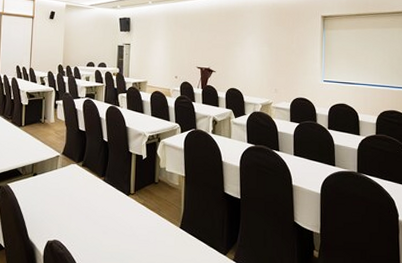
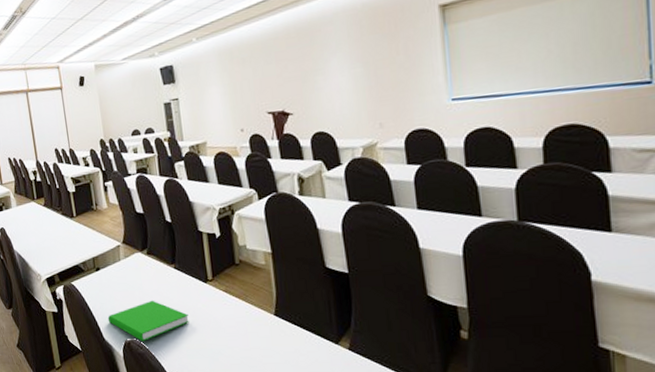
book: none [35,206,109,243] -> present [107,300,189,342]

